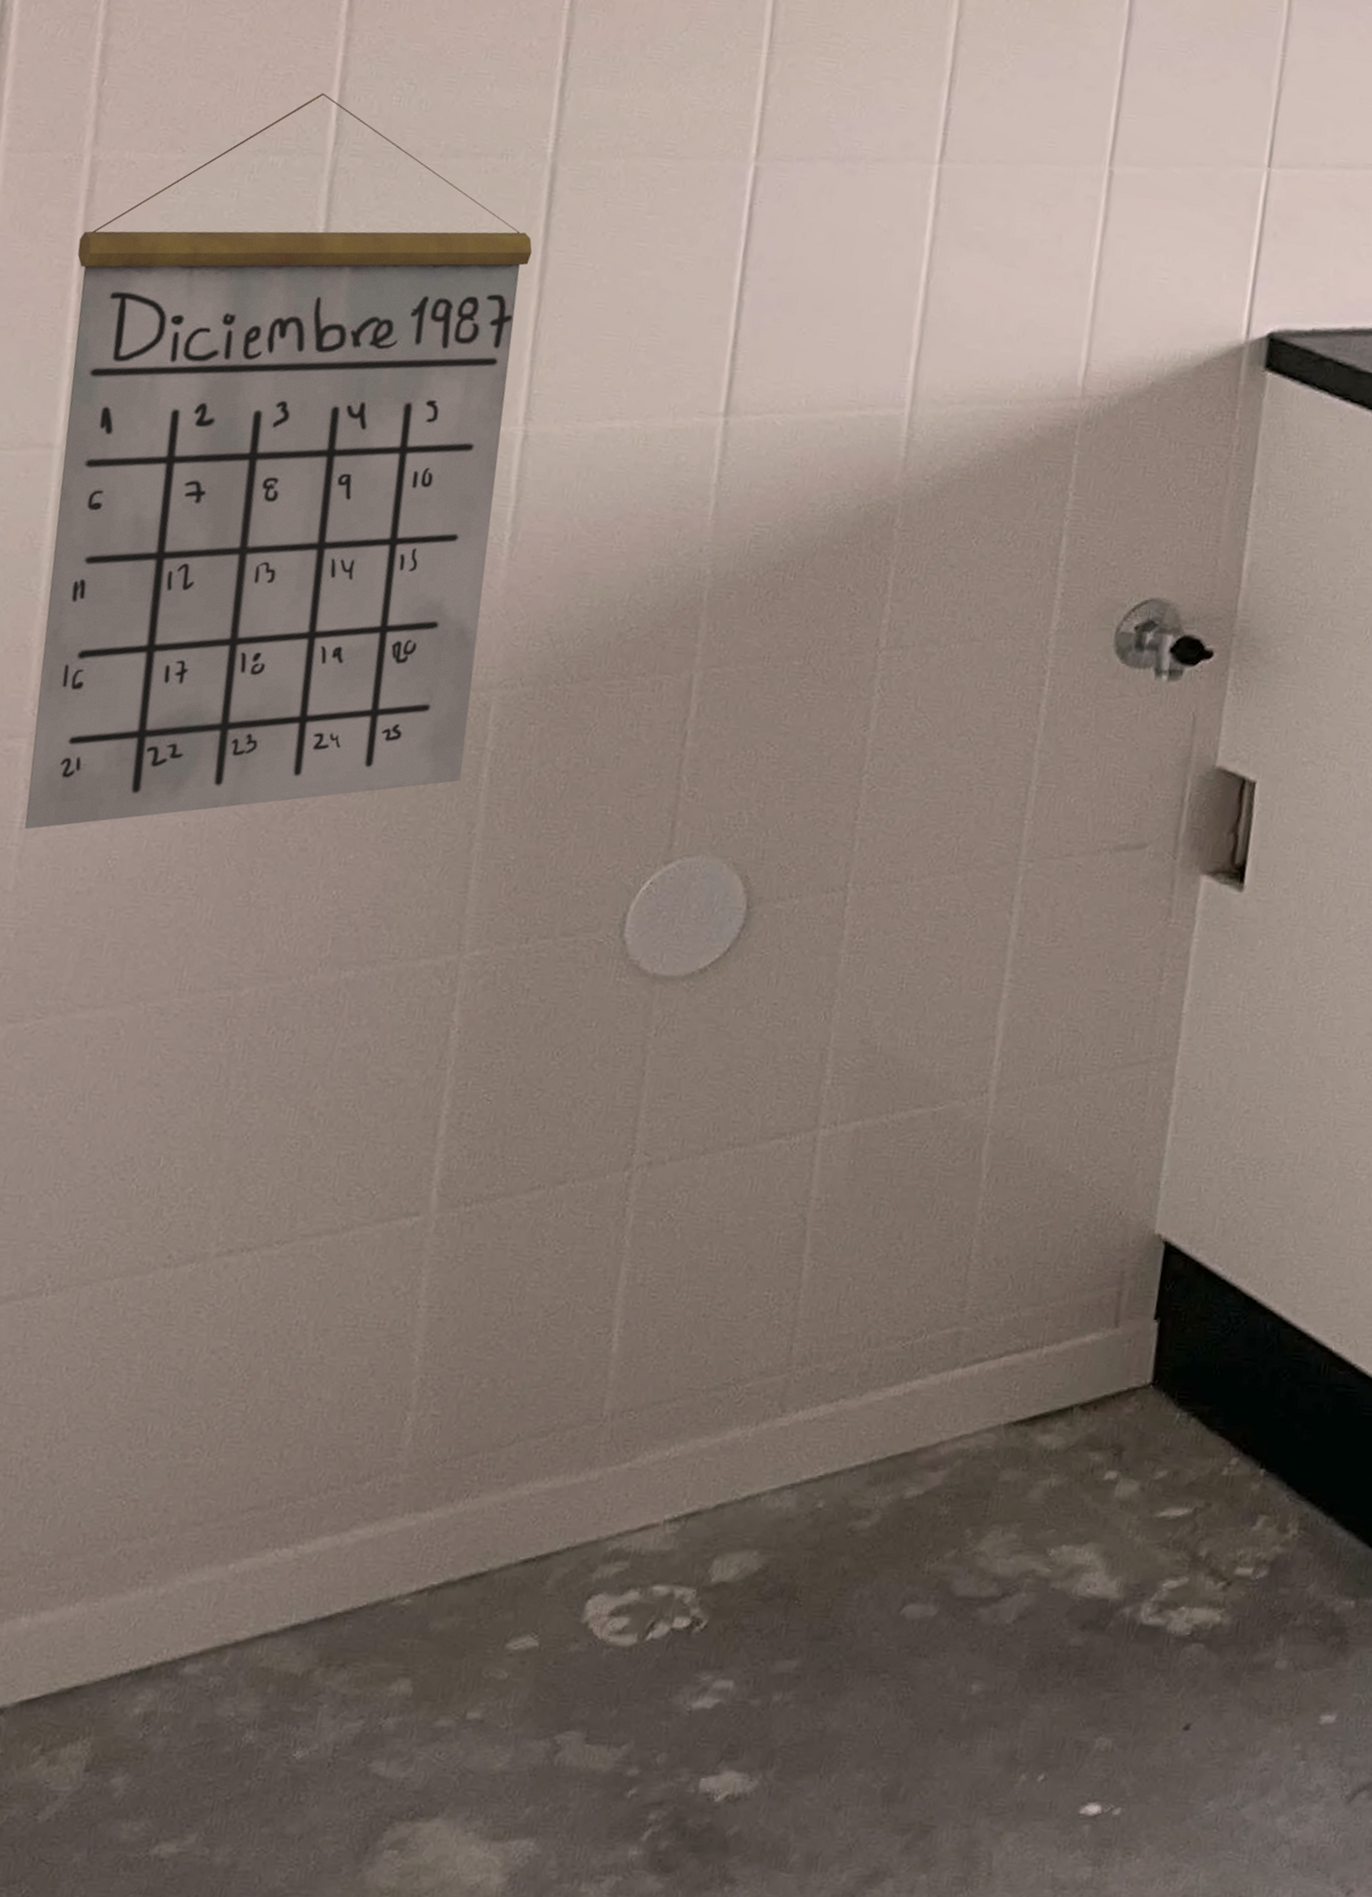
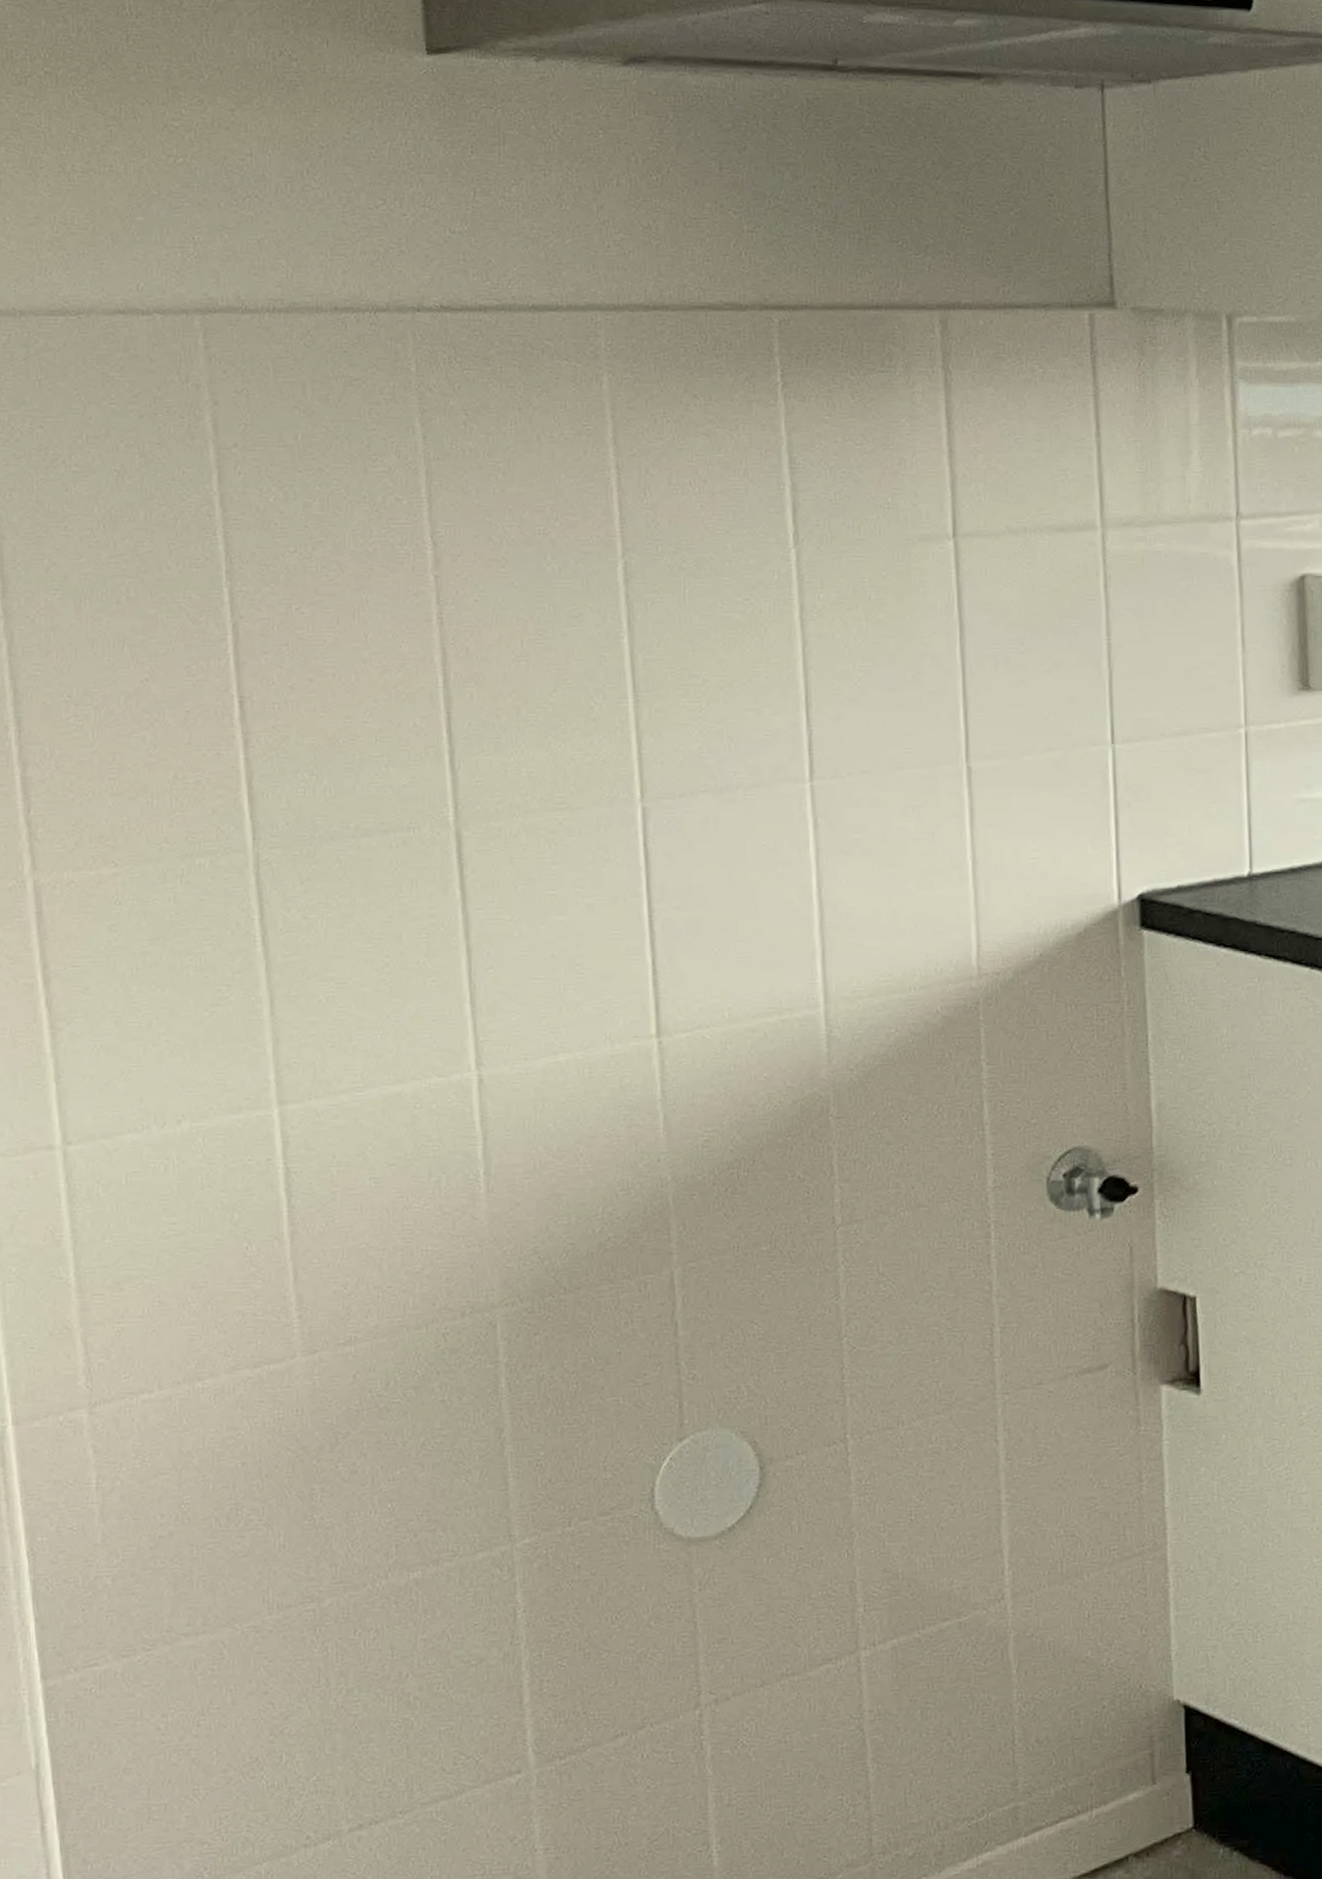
calendar: present [24,93,532,830] -> none [38,794,482,1489]

